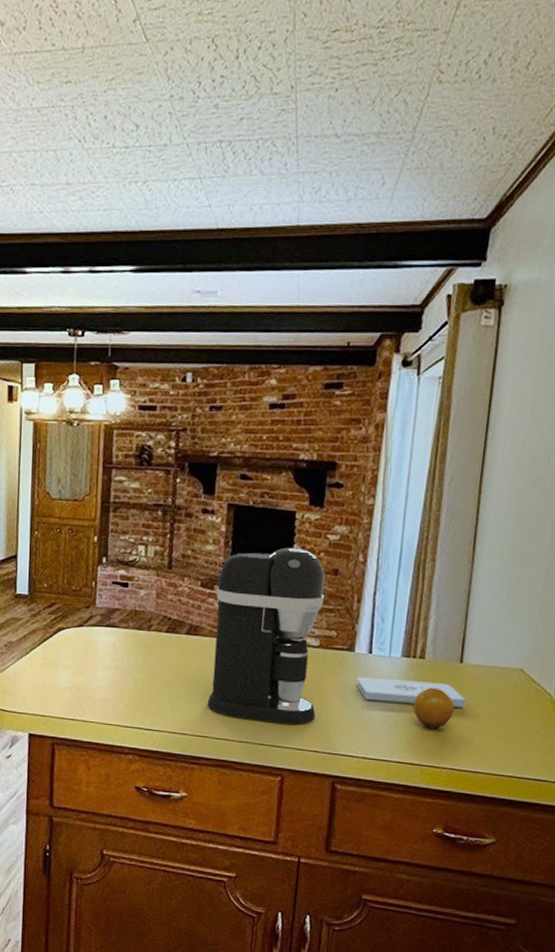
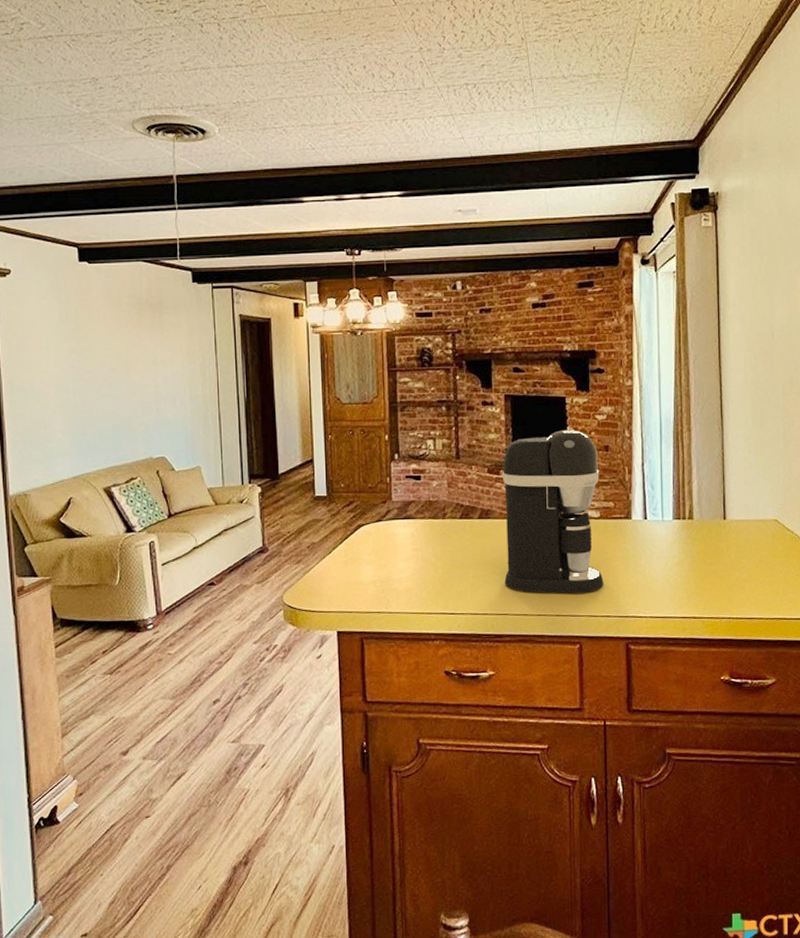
notepad: present [356,677,467,708] -> none [636,539,734,563]
fruit: present [413,687,455,729] -> none [688,544,724,582]

